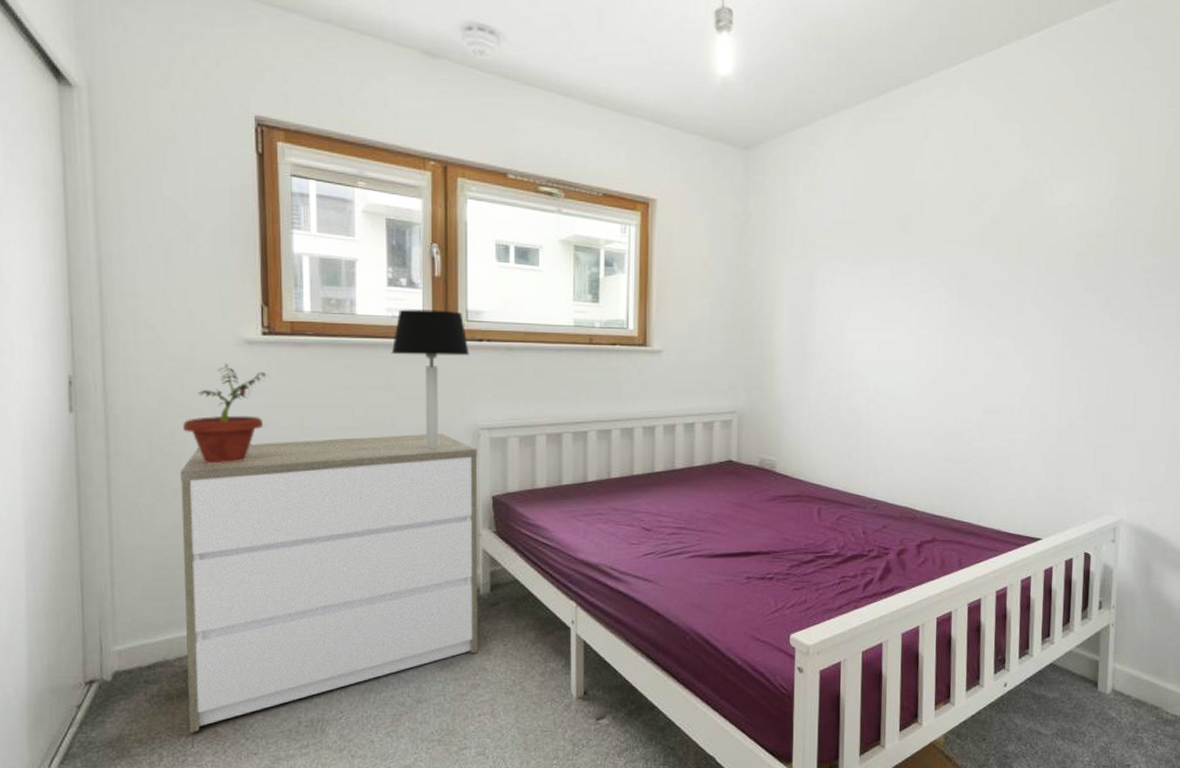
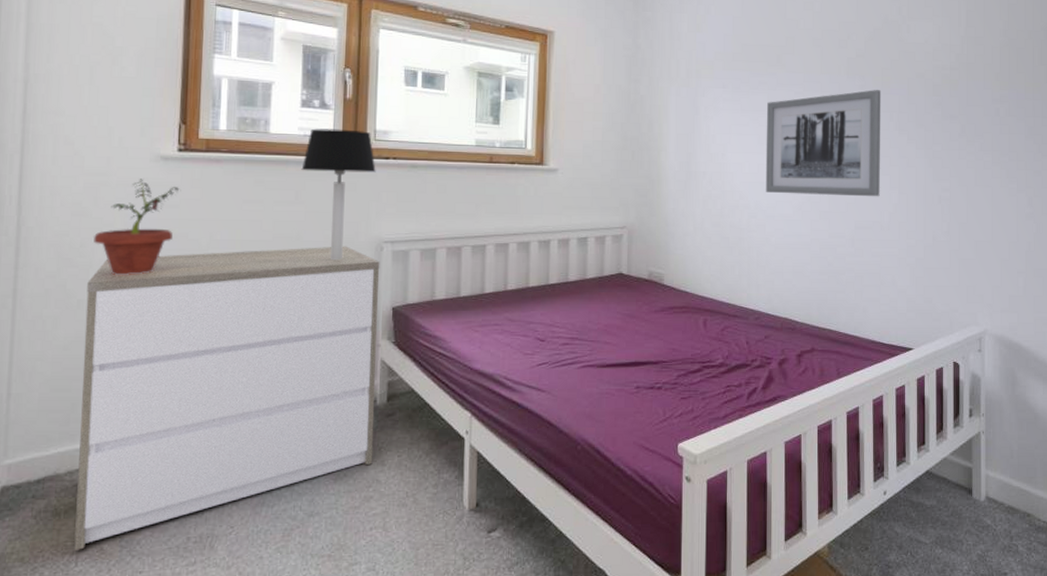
wall art: none [886,260,1018,378] -> present [765,90,881,197]

